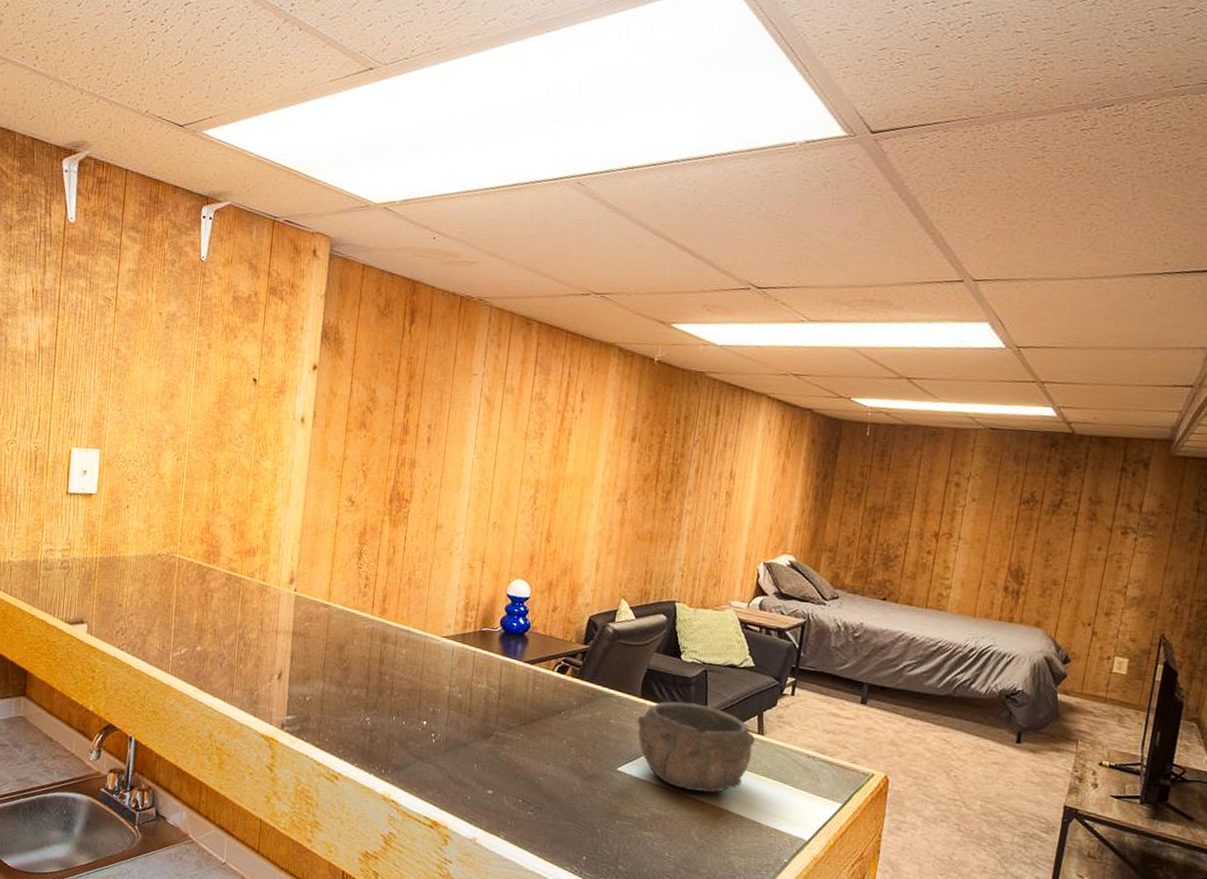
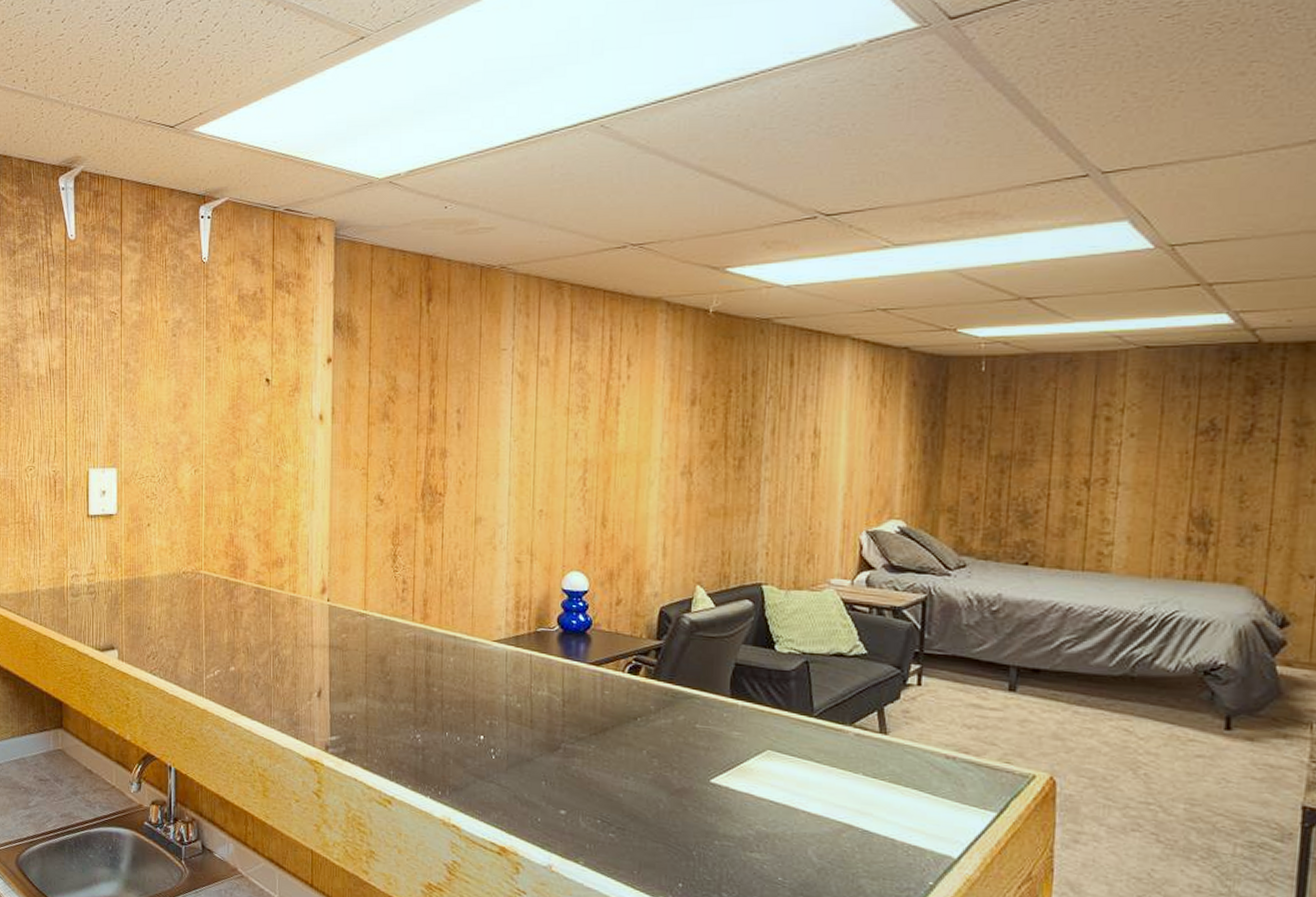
bowl: present [637,701,756,793] -> none [728,699,878,805]

